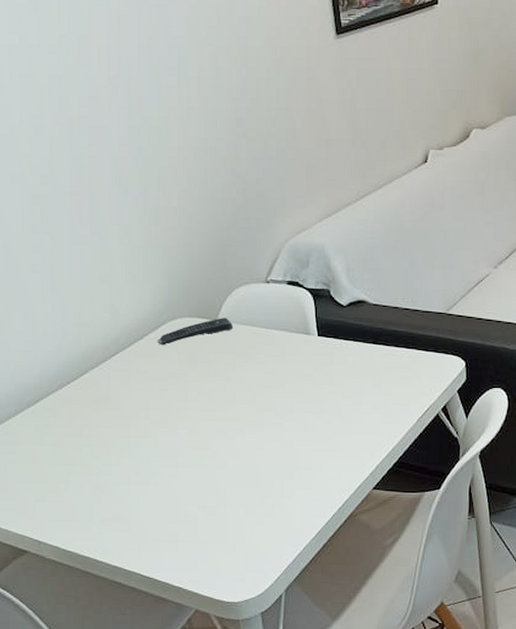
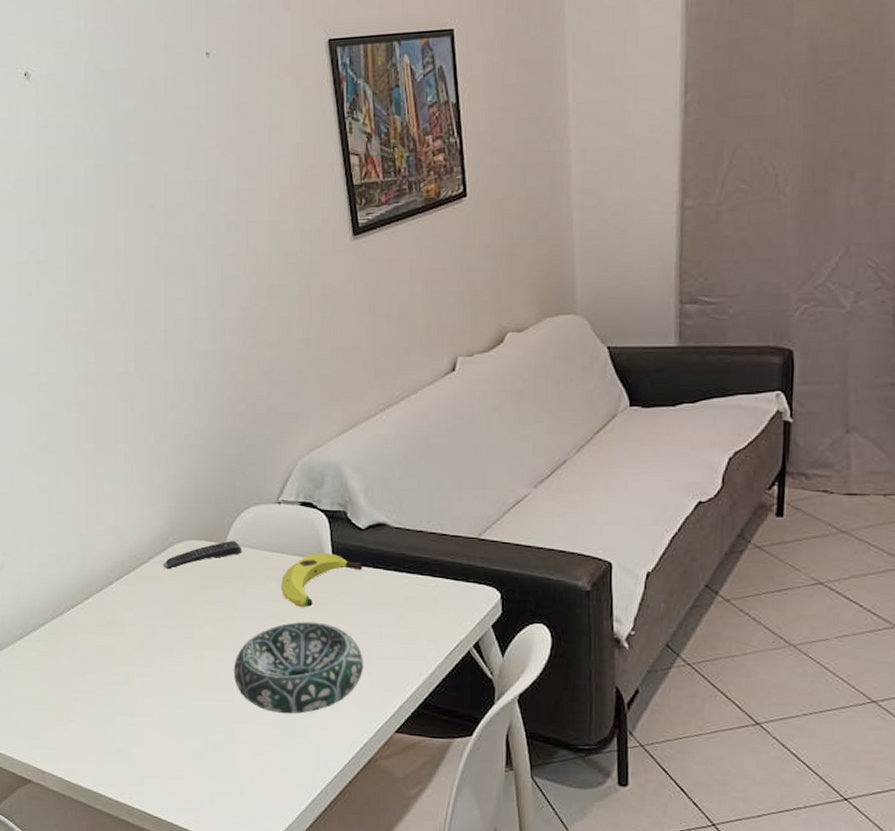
decorative bowl: none [225,391,345,477] -> present [233,621,363,714]
banana: none [270,328,344,379] -> present [281,552,363,608]

